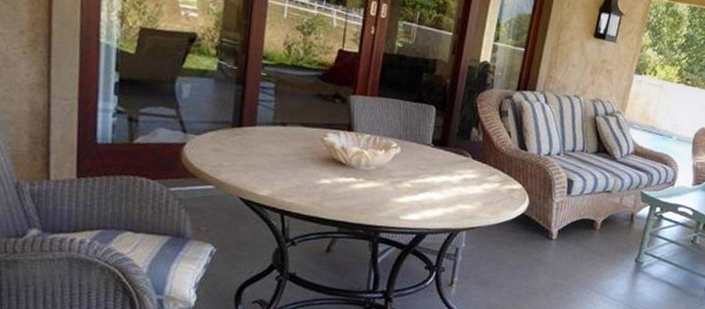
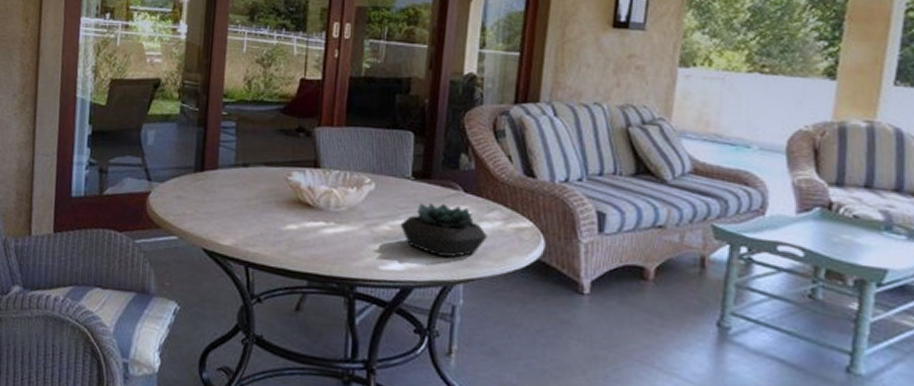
succulent plant: none [419,166,488,210] -> present [400,203,488,257]

